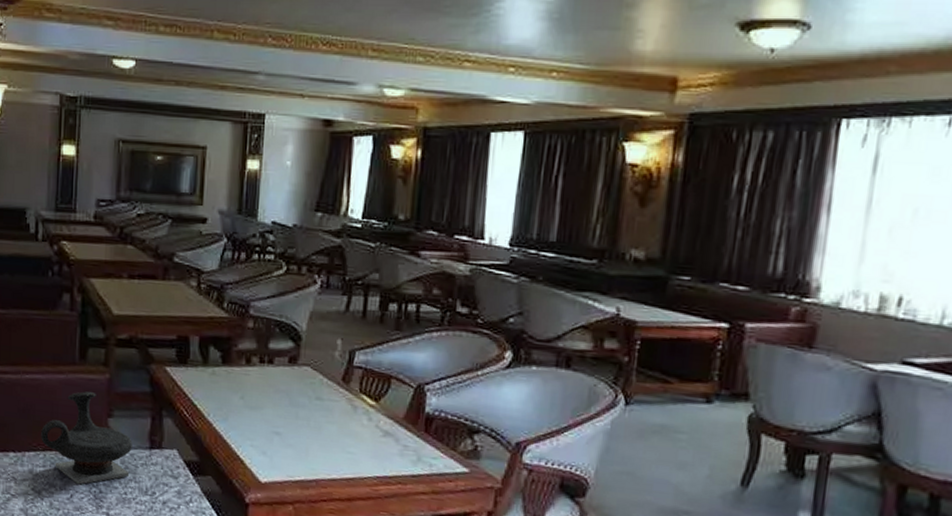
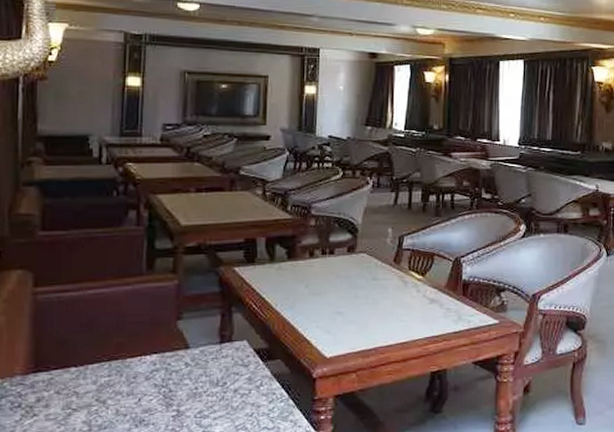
teapot: present [41,391,132,485] -> none [106,298,202,388]

